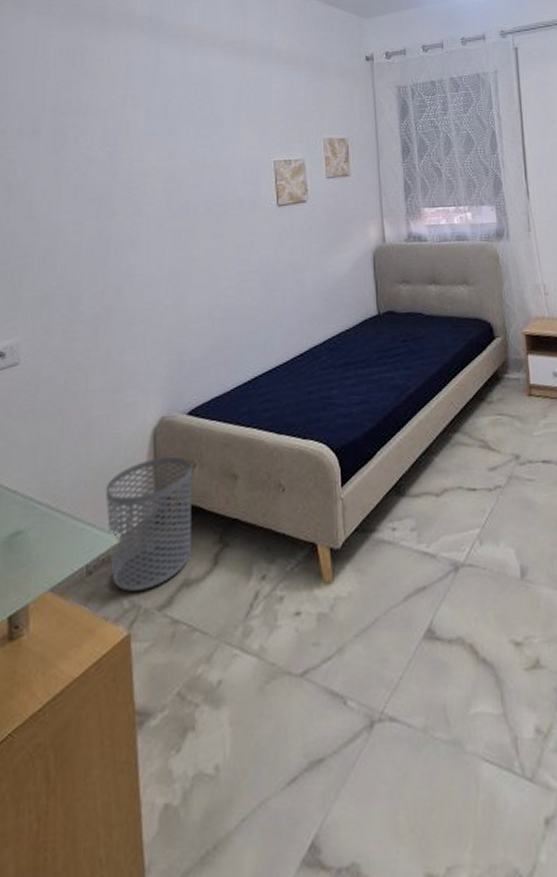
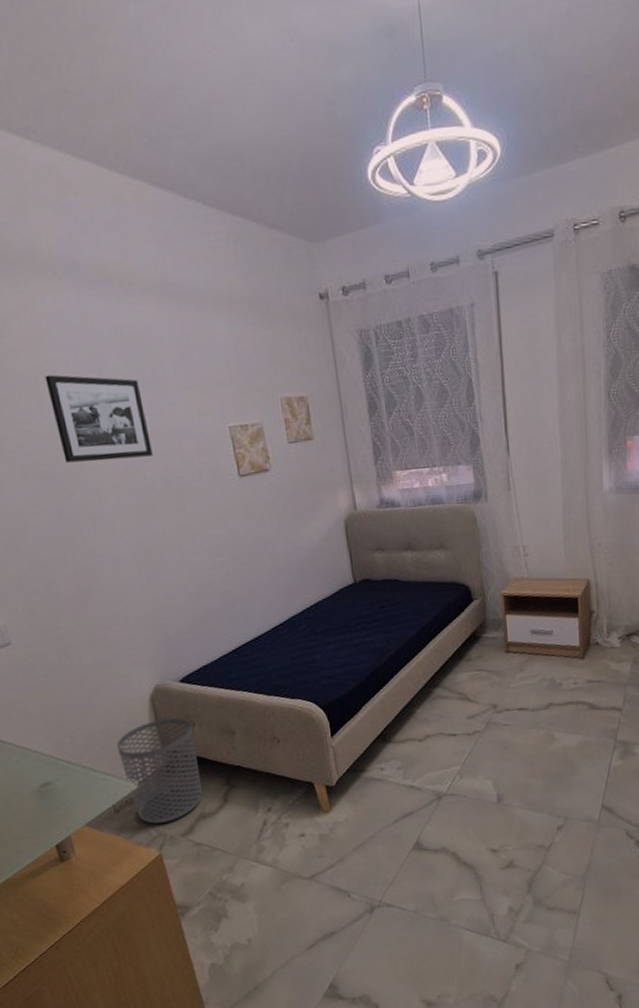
picture frame: none [114,108,200,186] -> present [45,374,153,463]

